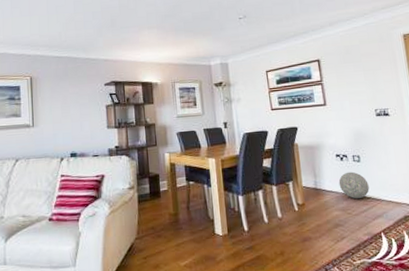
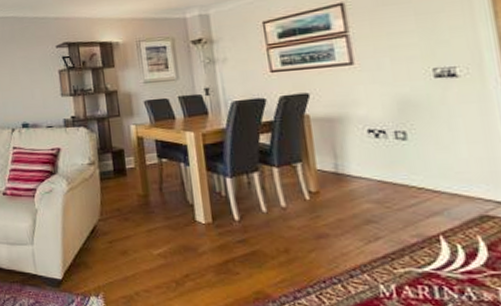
decorative ball: present [338,171,370,199] -> none [371,152,421,190]

